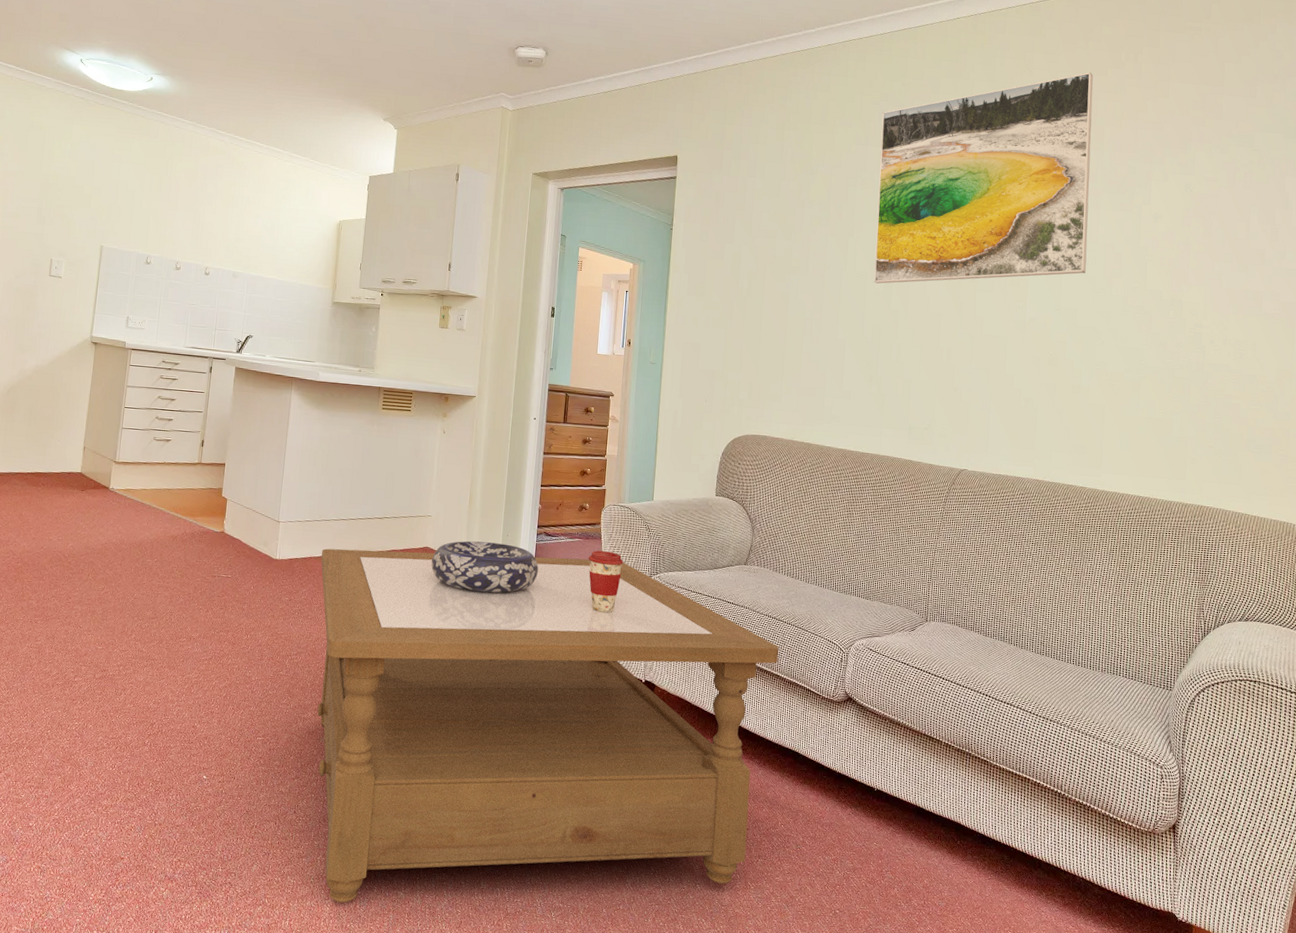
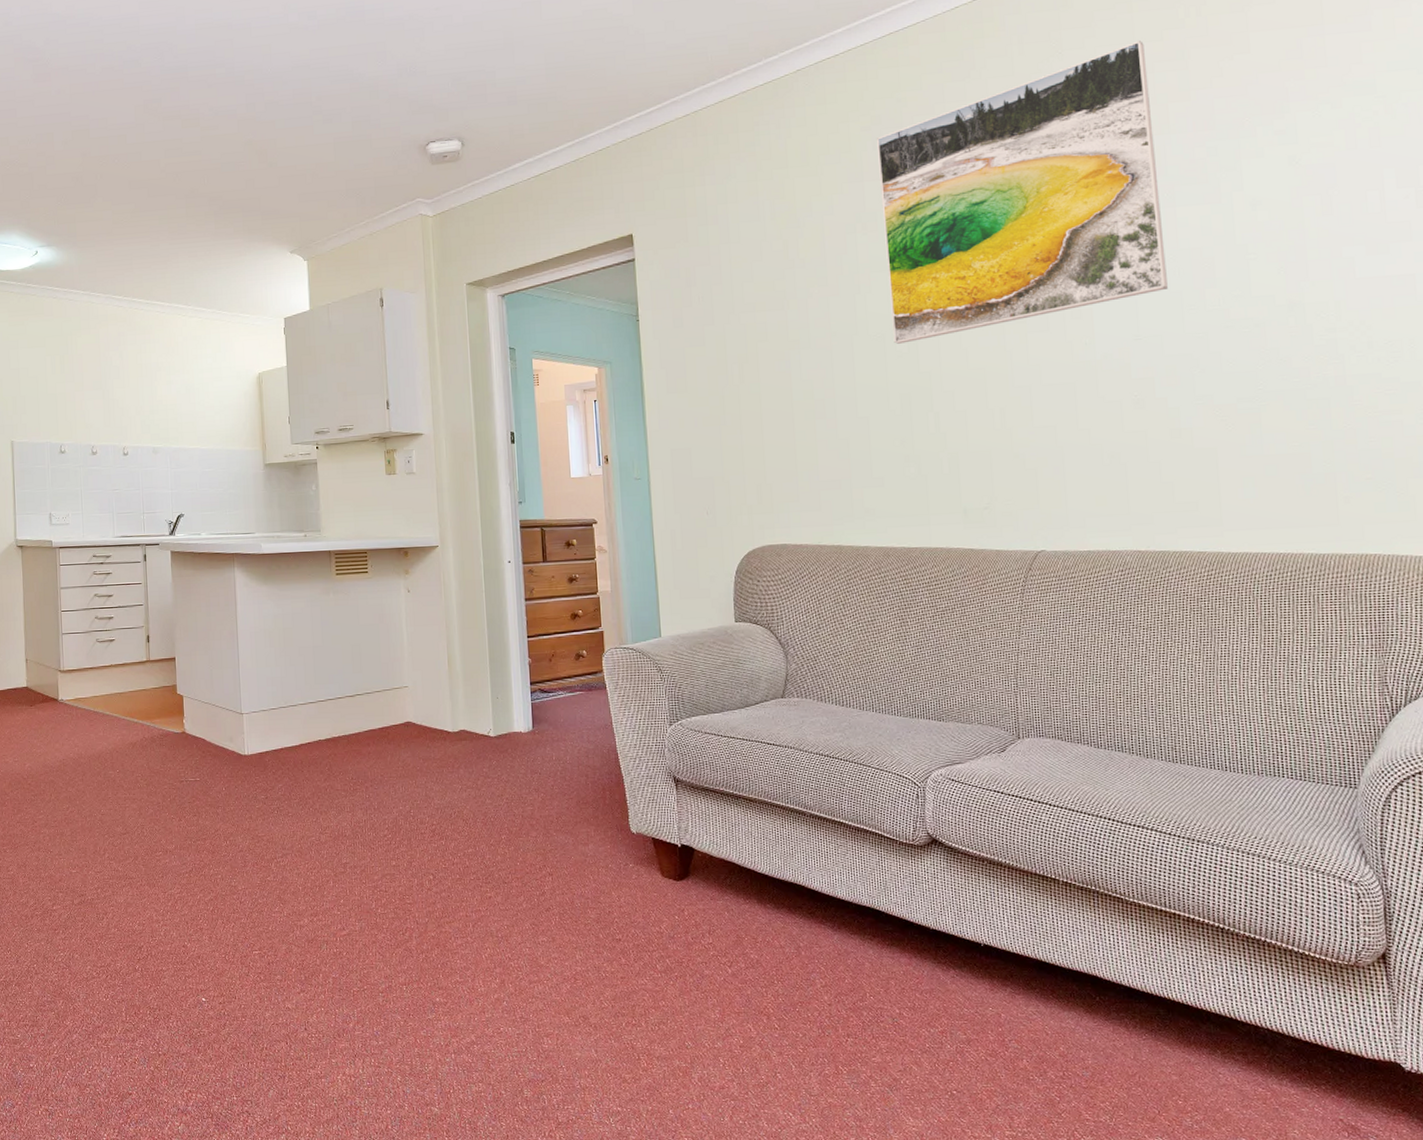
coffee table: present [317,548,779,903] -> none [293,712,838,1124]
decorative bowl: present [431,541,538,593] -> none [415,707,538,766]
coffee cup: present [588,550,624,613] -> none [594,702,636,773]

